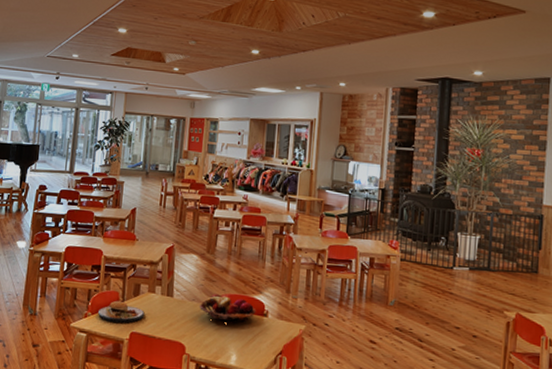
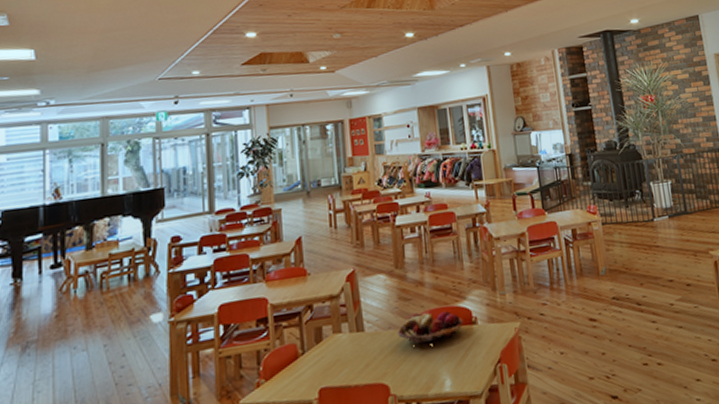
plate: present [98,294,145,324] -> none [274,345,333,385]

